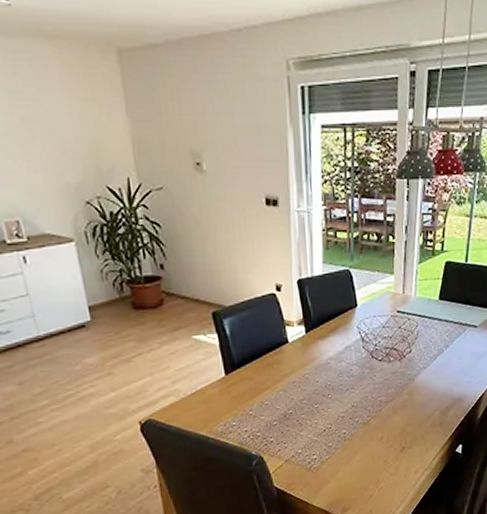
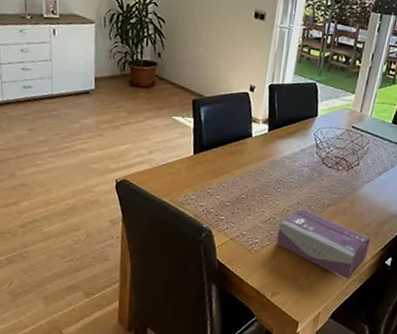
tissue box: none [336,410,437,479] -> present [276,207,371,281]

